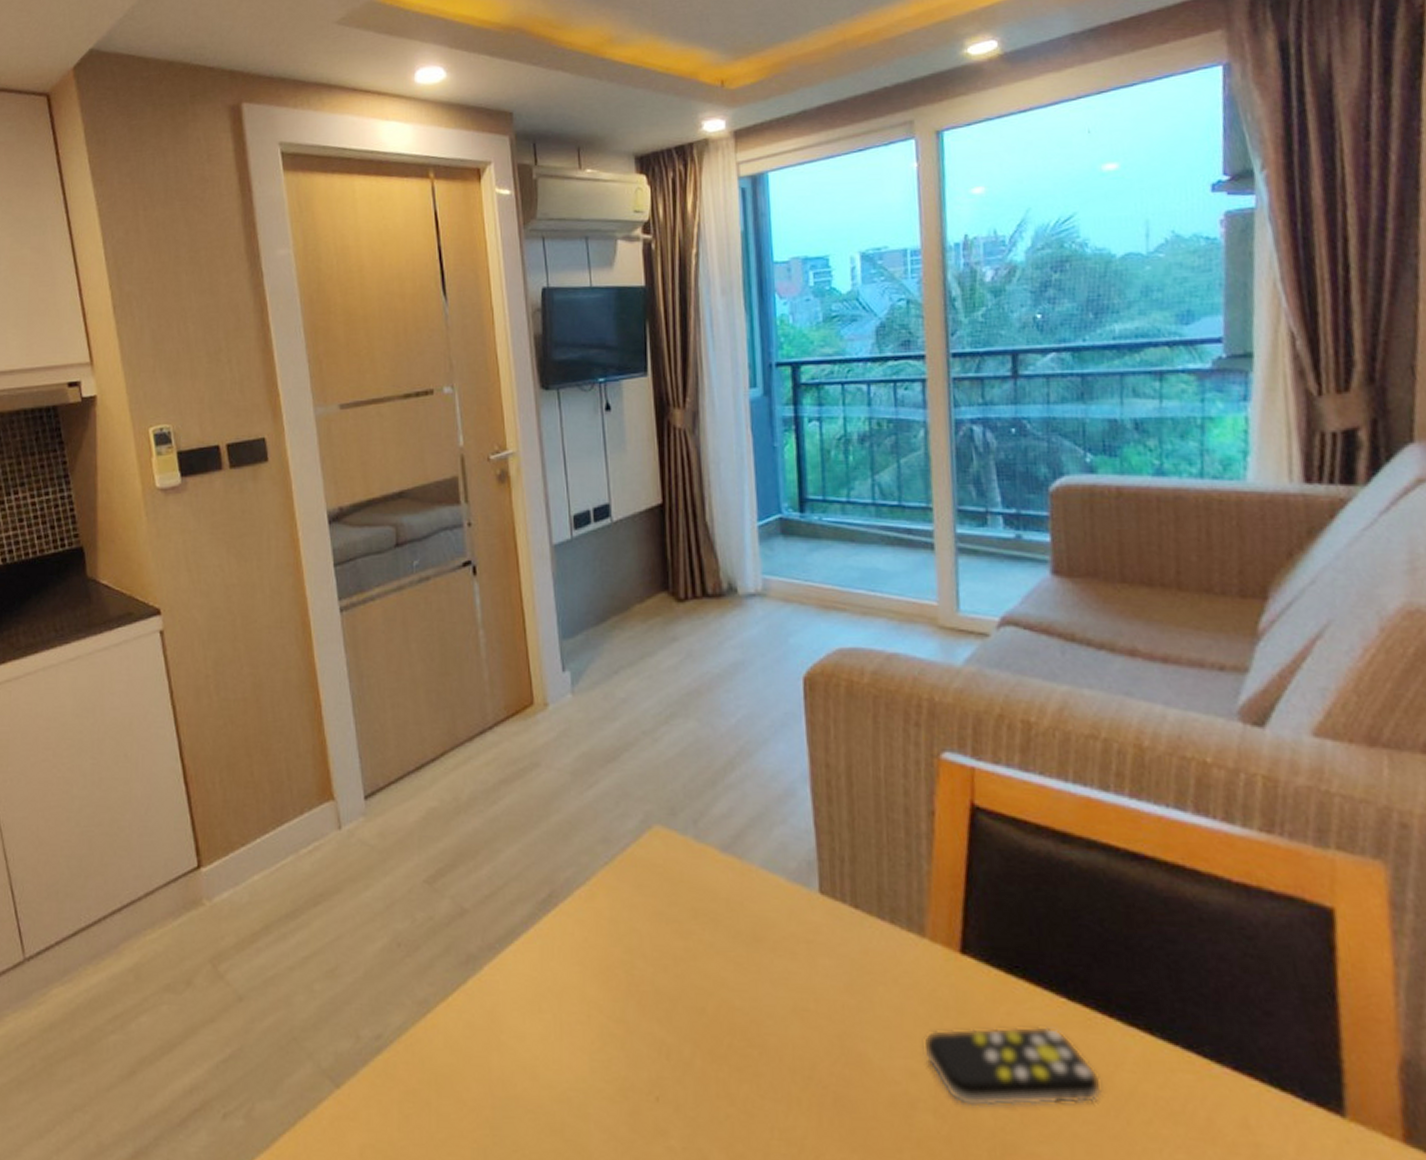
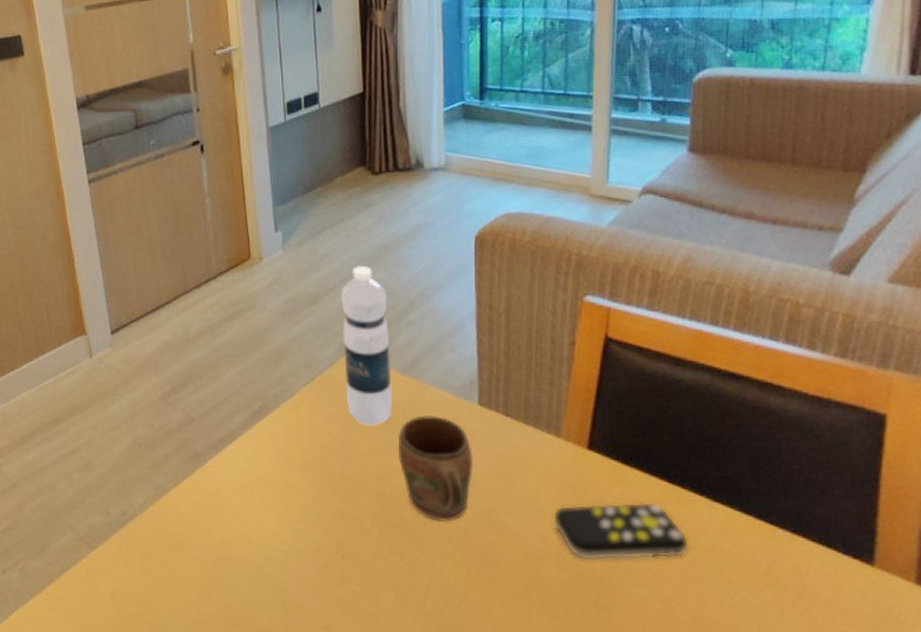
water bottle: none [642,714,712,922] -> present [340,266,392,427]
mug: none [720,907,819,1052] -> present [397,415,474,522]

